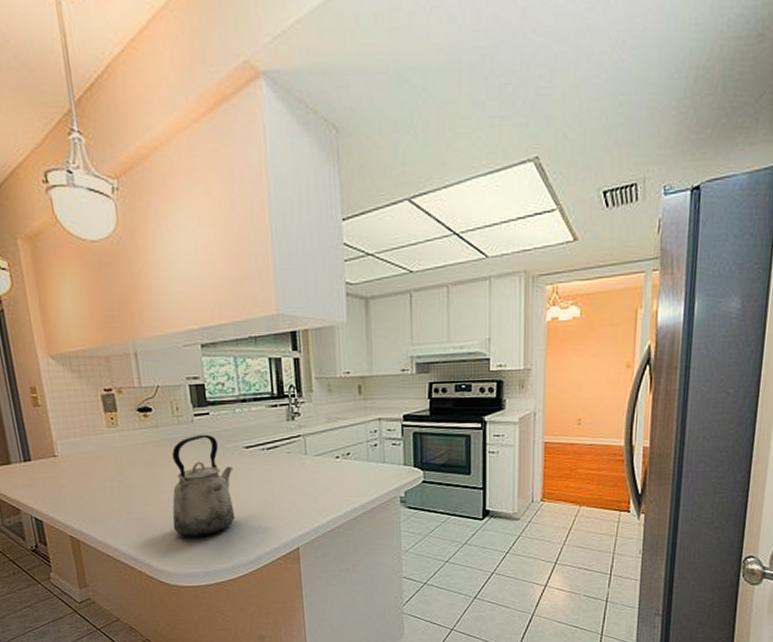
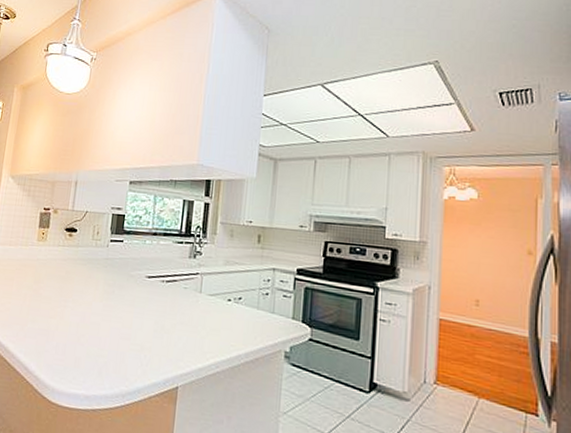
kettle: present [171,434,235,537] -> none [68,258,133,358]

